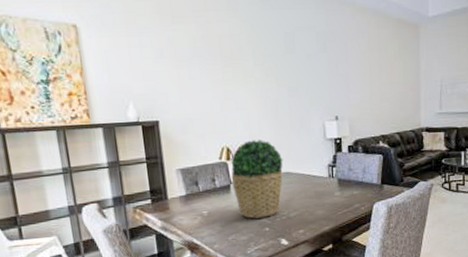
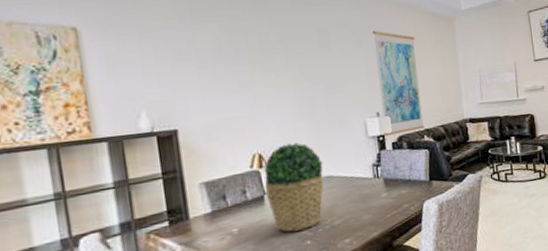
wall art: none [337,35,381,140] -> present [372,30,425,137]

